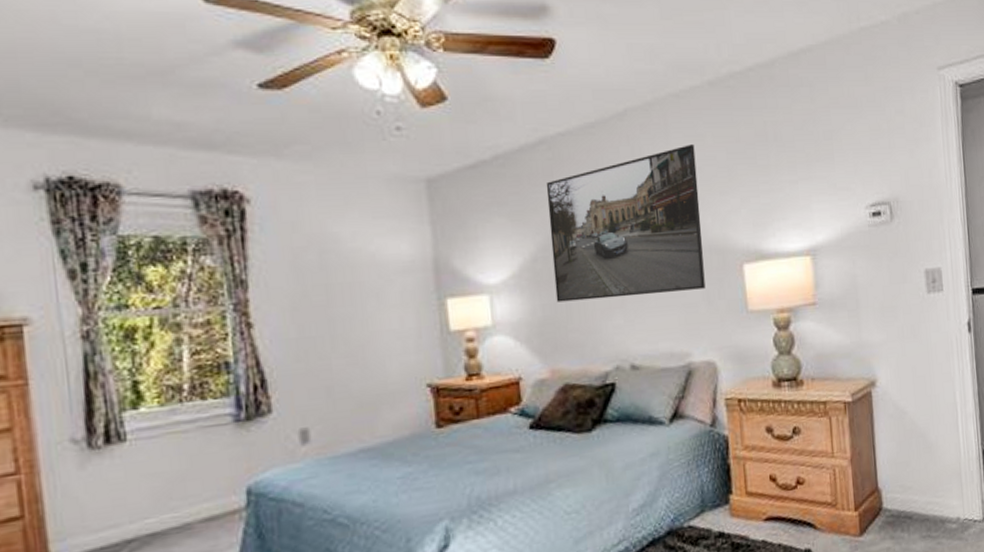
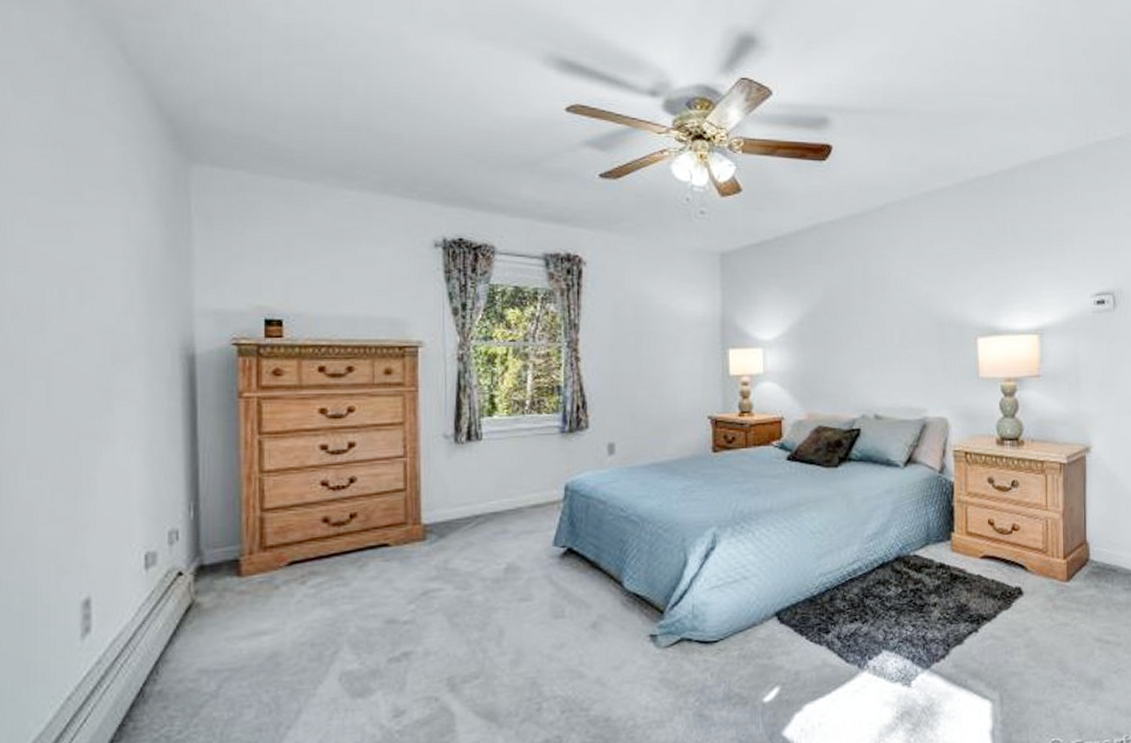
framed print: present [546,144,706,303] -> none [815,235,943,359]

